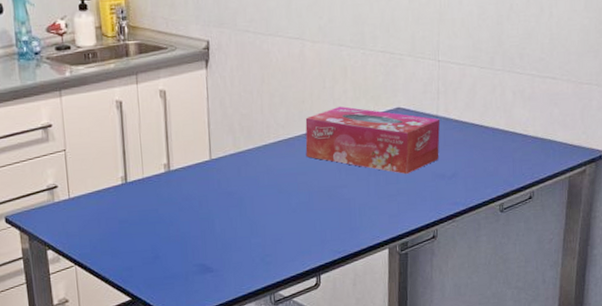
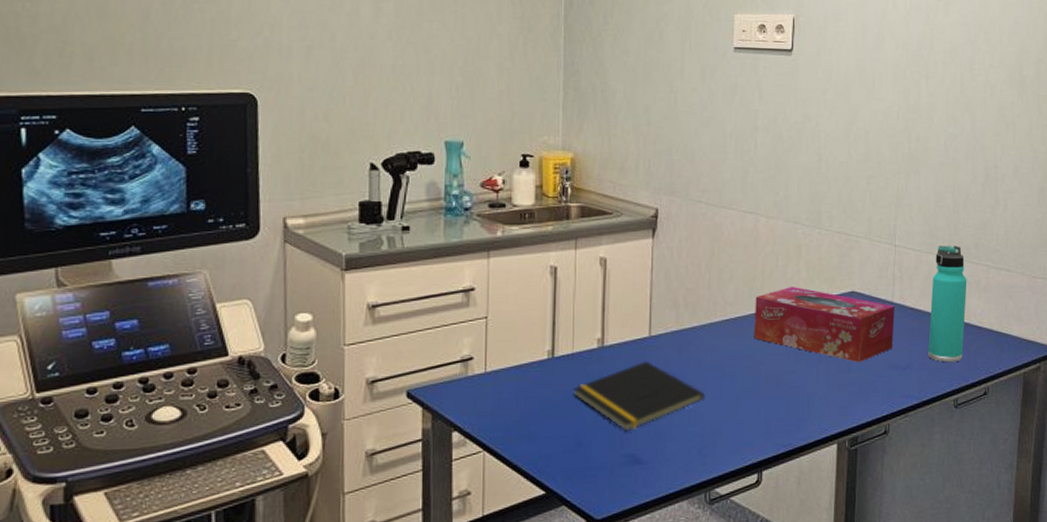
notepad: none [147,182,264,244] -> present [573,361,705,431]
thermos bottle: none [473,57,512,170] -> present [928,246,967,363]

